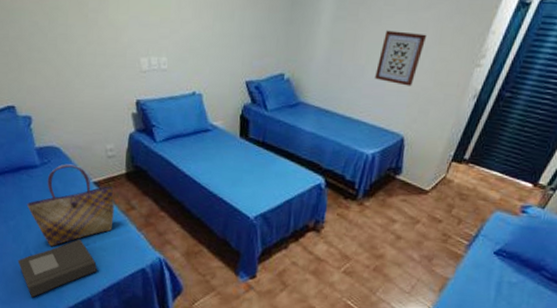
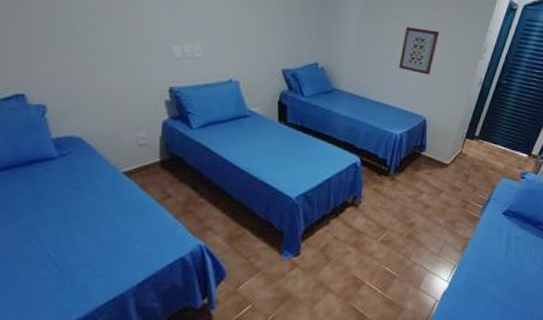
book: present [17,239,98,298] -> none [31,233,131,302]
tote bag: present [26,164,115,247] -> none [41,154,148,244]

